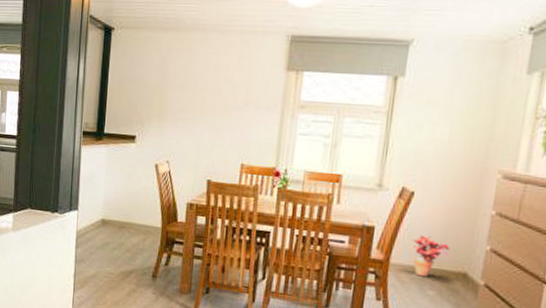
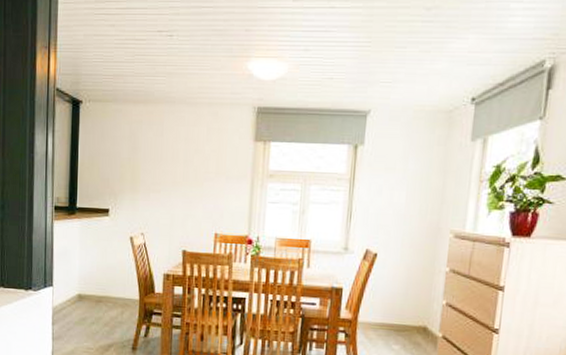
potted plant: present [413,235,450,277] -> none [377,294,411,333]

